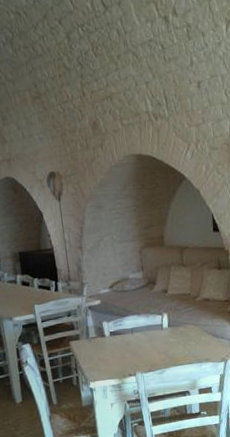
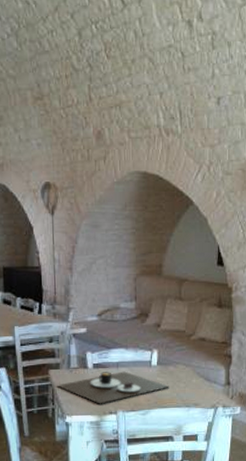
place setting: none [78,336,181,369] -> present [57,371,169,404]

